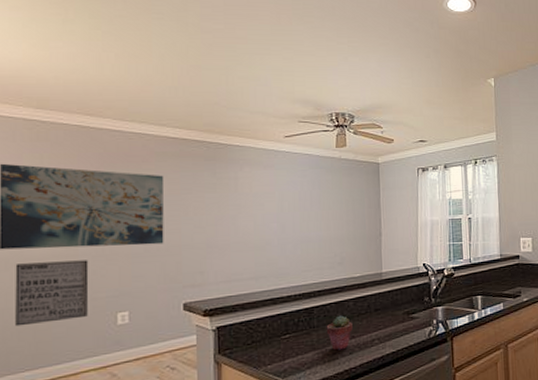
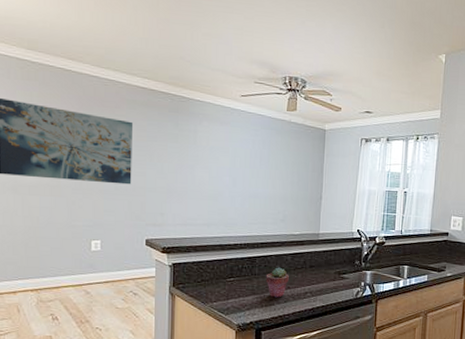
wall art: present [15,260,89,327] -> none [10,188,69,242]

